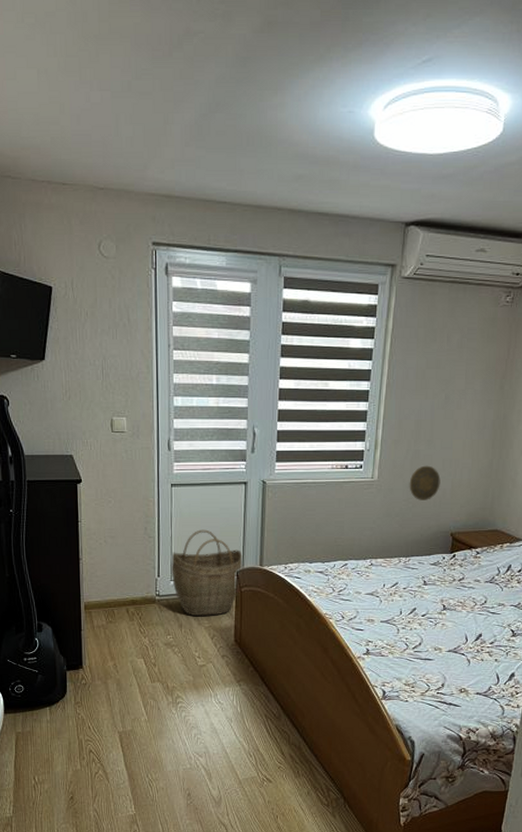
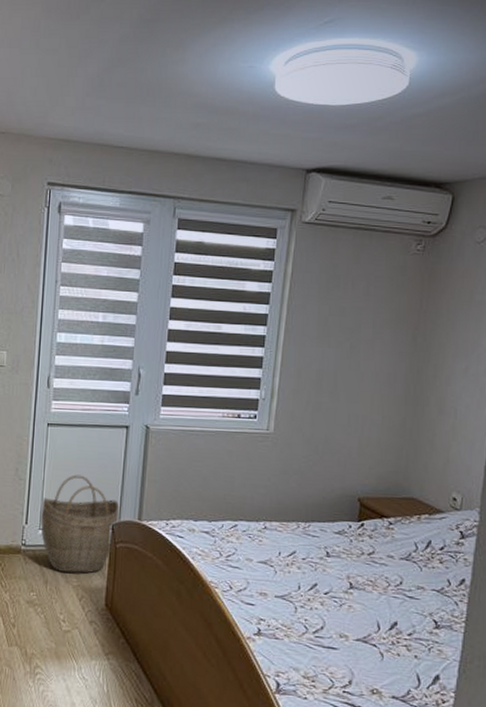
decorative plate: present [409,465,441,500] -> none [309,419,346,459]

